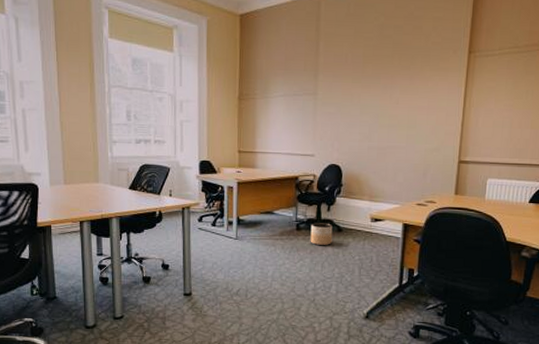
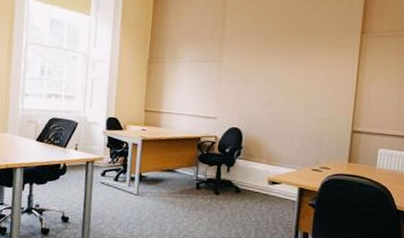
planter: present [310,223,333,246] -> none [209,182,232,206]

